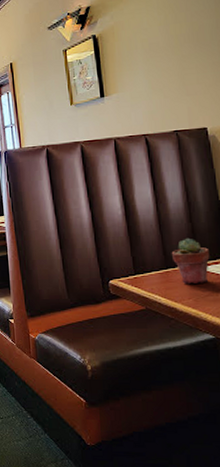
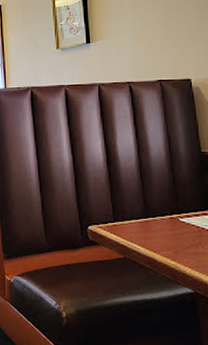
potted succulent: present [171,237,210,284] -> none [151,187,191,235]

